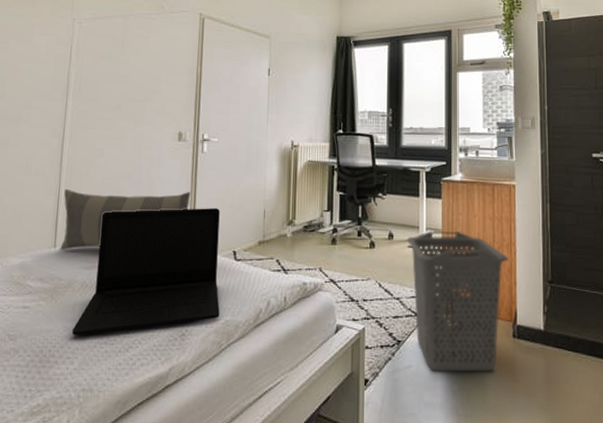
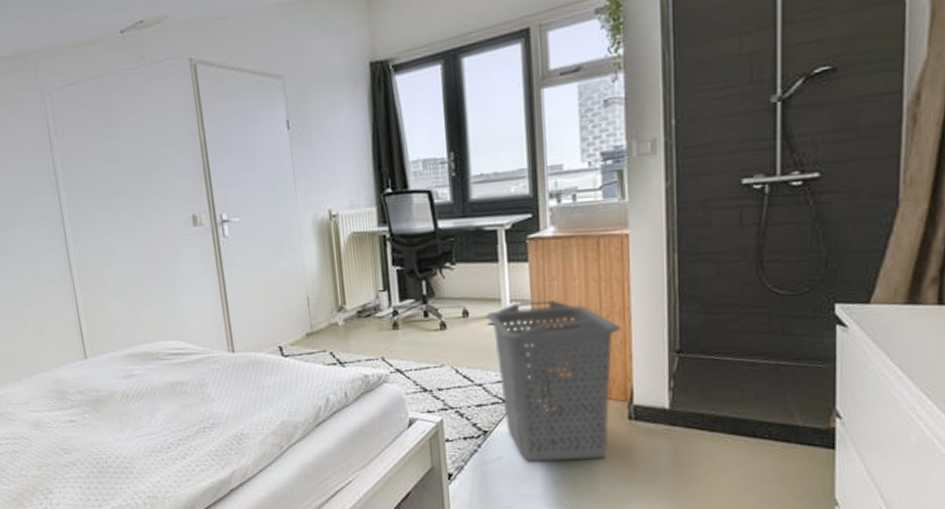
pillow: present [60,189,191,251] -> none [81,284,220,362]
laptop: present [72,208,220,335] -> none [124,300,275,446]

